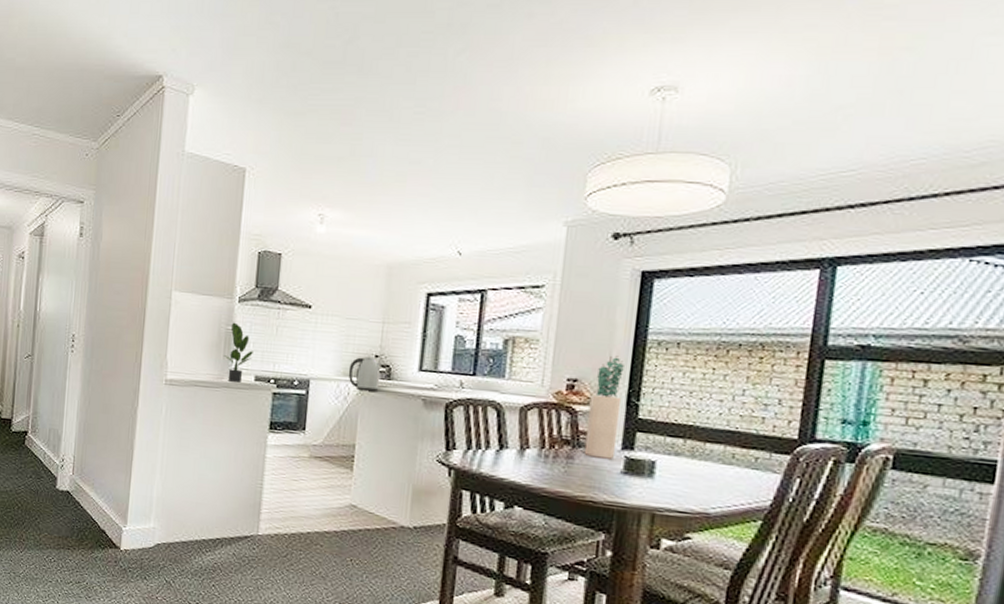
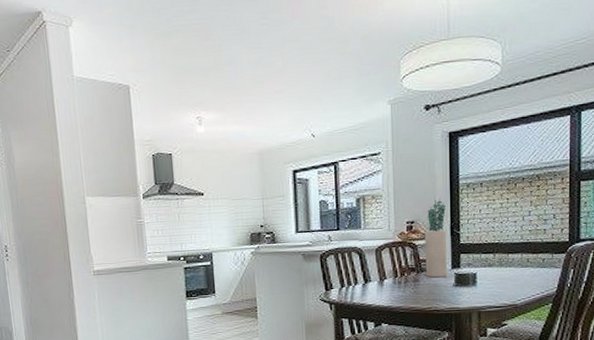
potted plant: present [224,322,253,384] -> none [139,215,163,265]
kettle: present [348,356,382,393] -> none [241,227,268,256]

